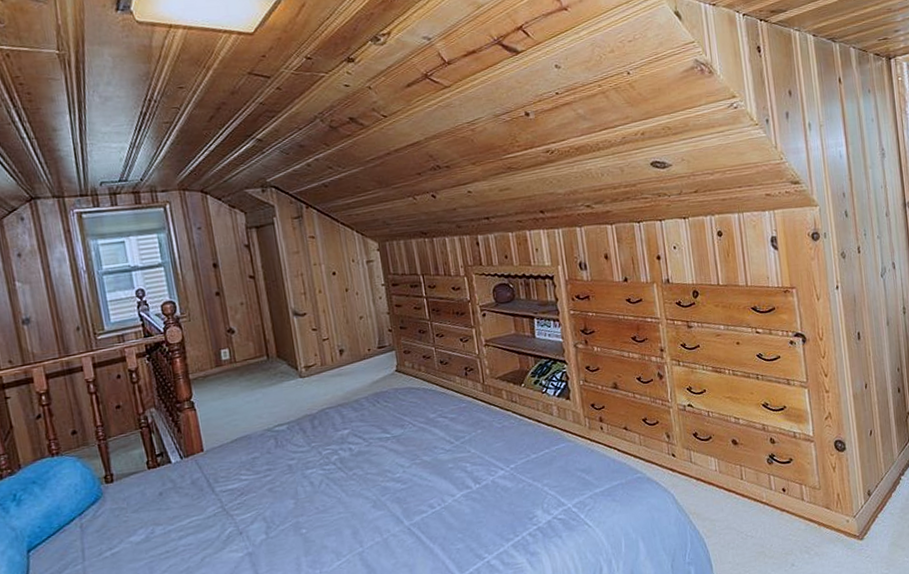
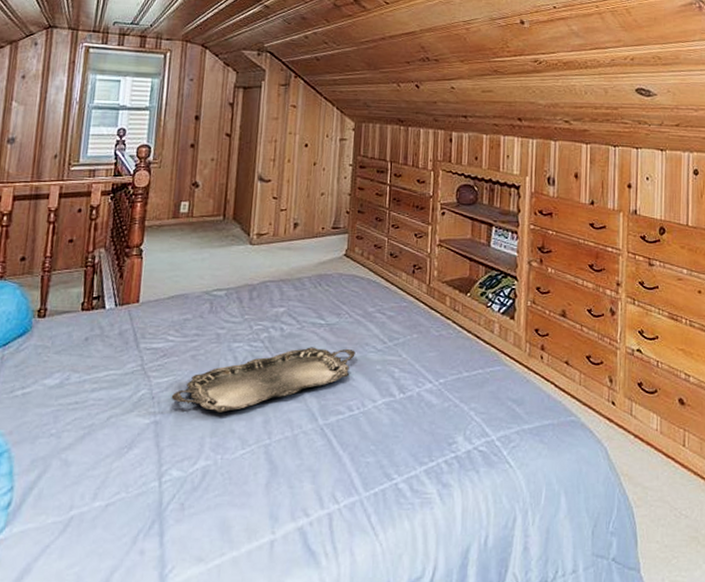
serving tray: none [258,455,426,534] -> present [171,347,356,413]

